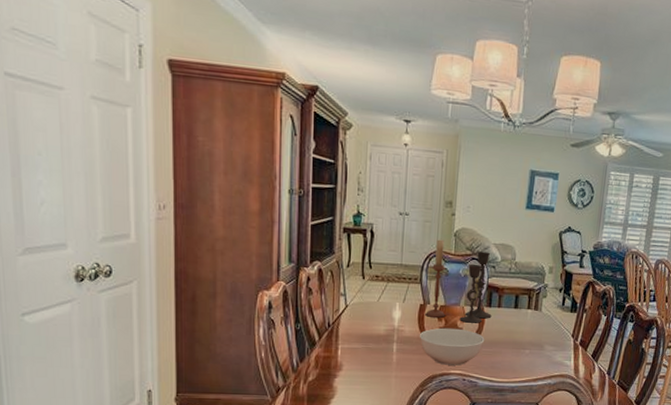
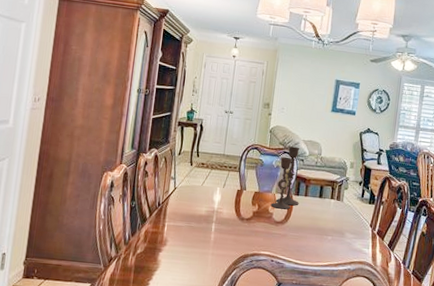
bowl: present [419,328,485,366] -> none [235,212,292,247]
candlestick: present [425,238,446,318] -> none [241,134,262,203]

